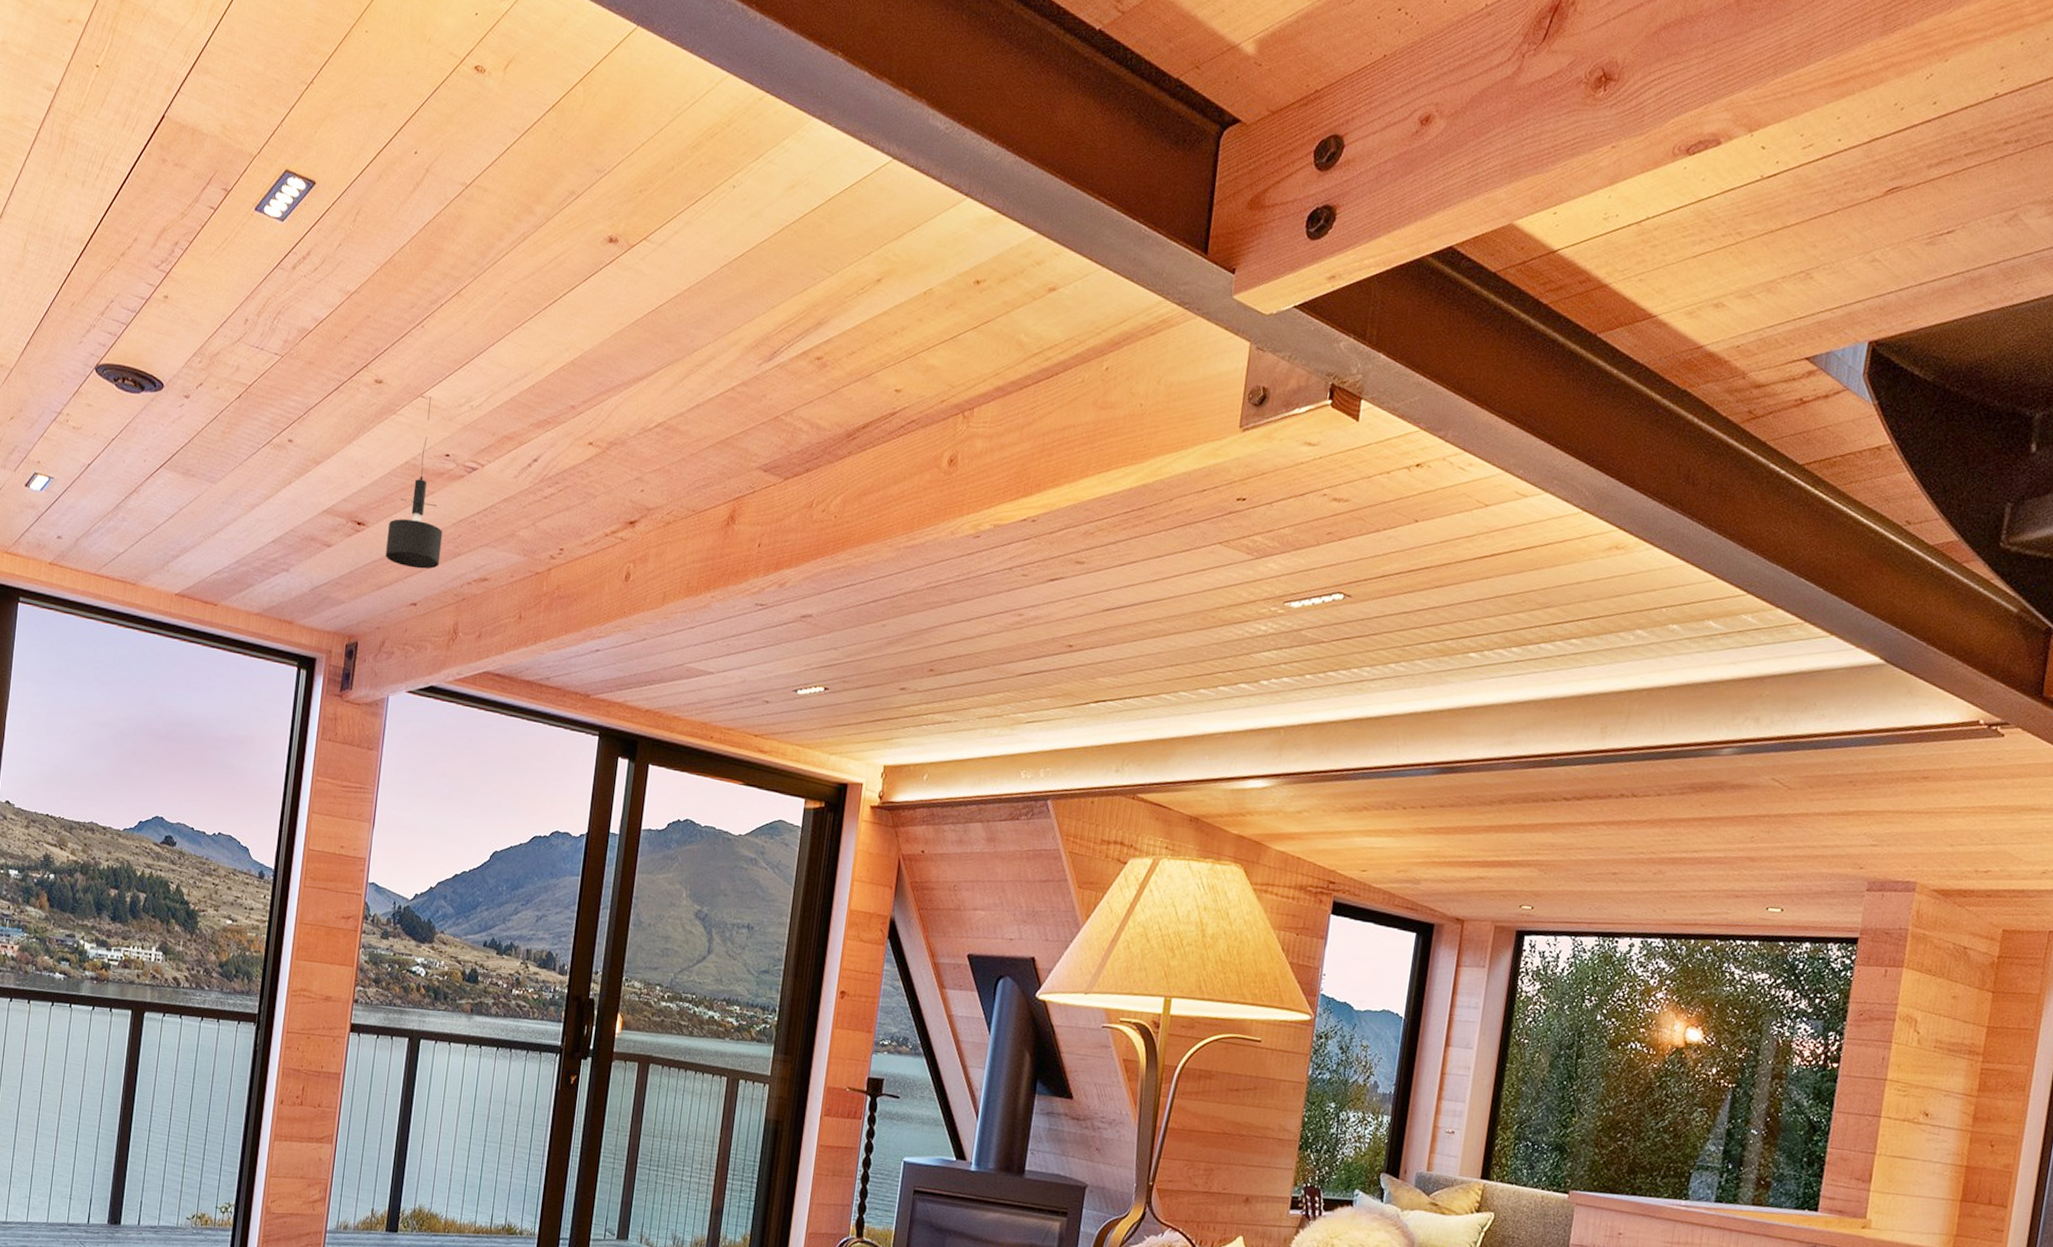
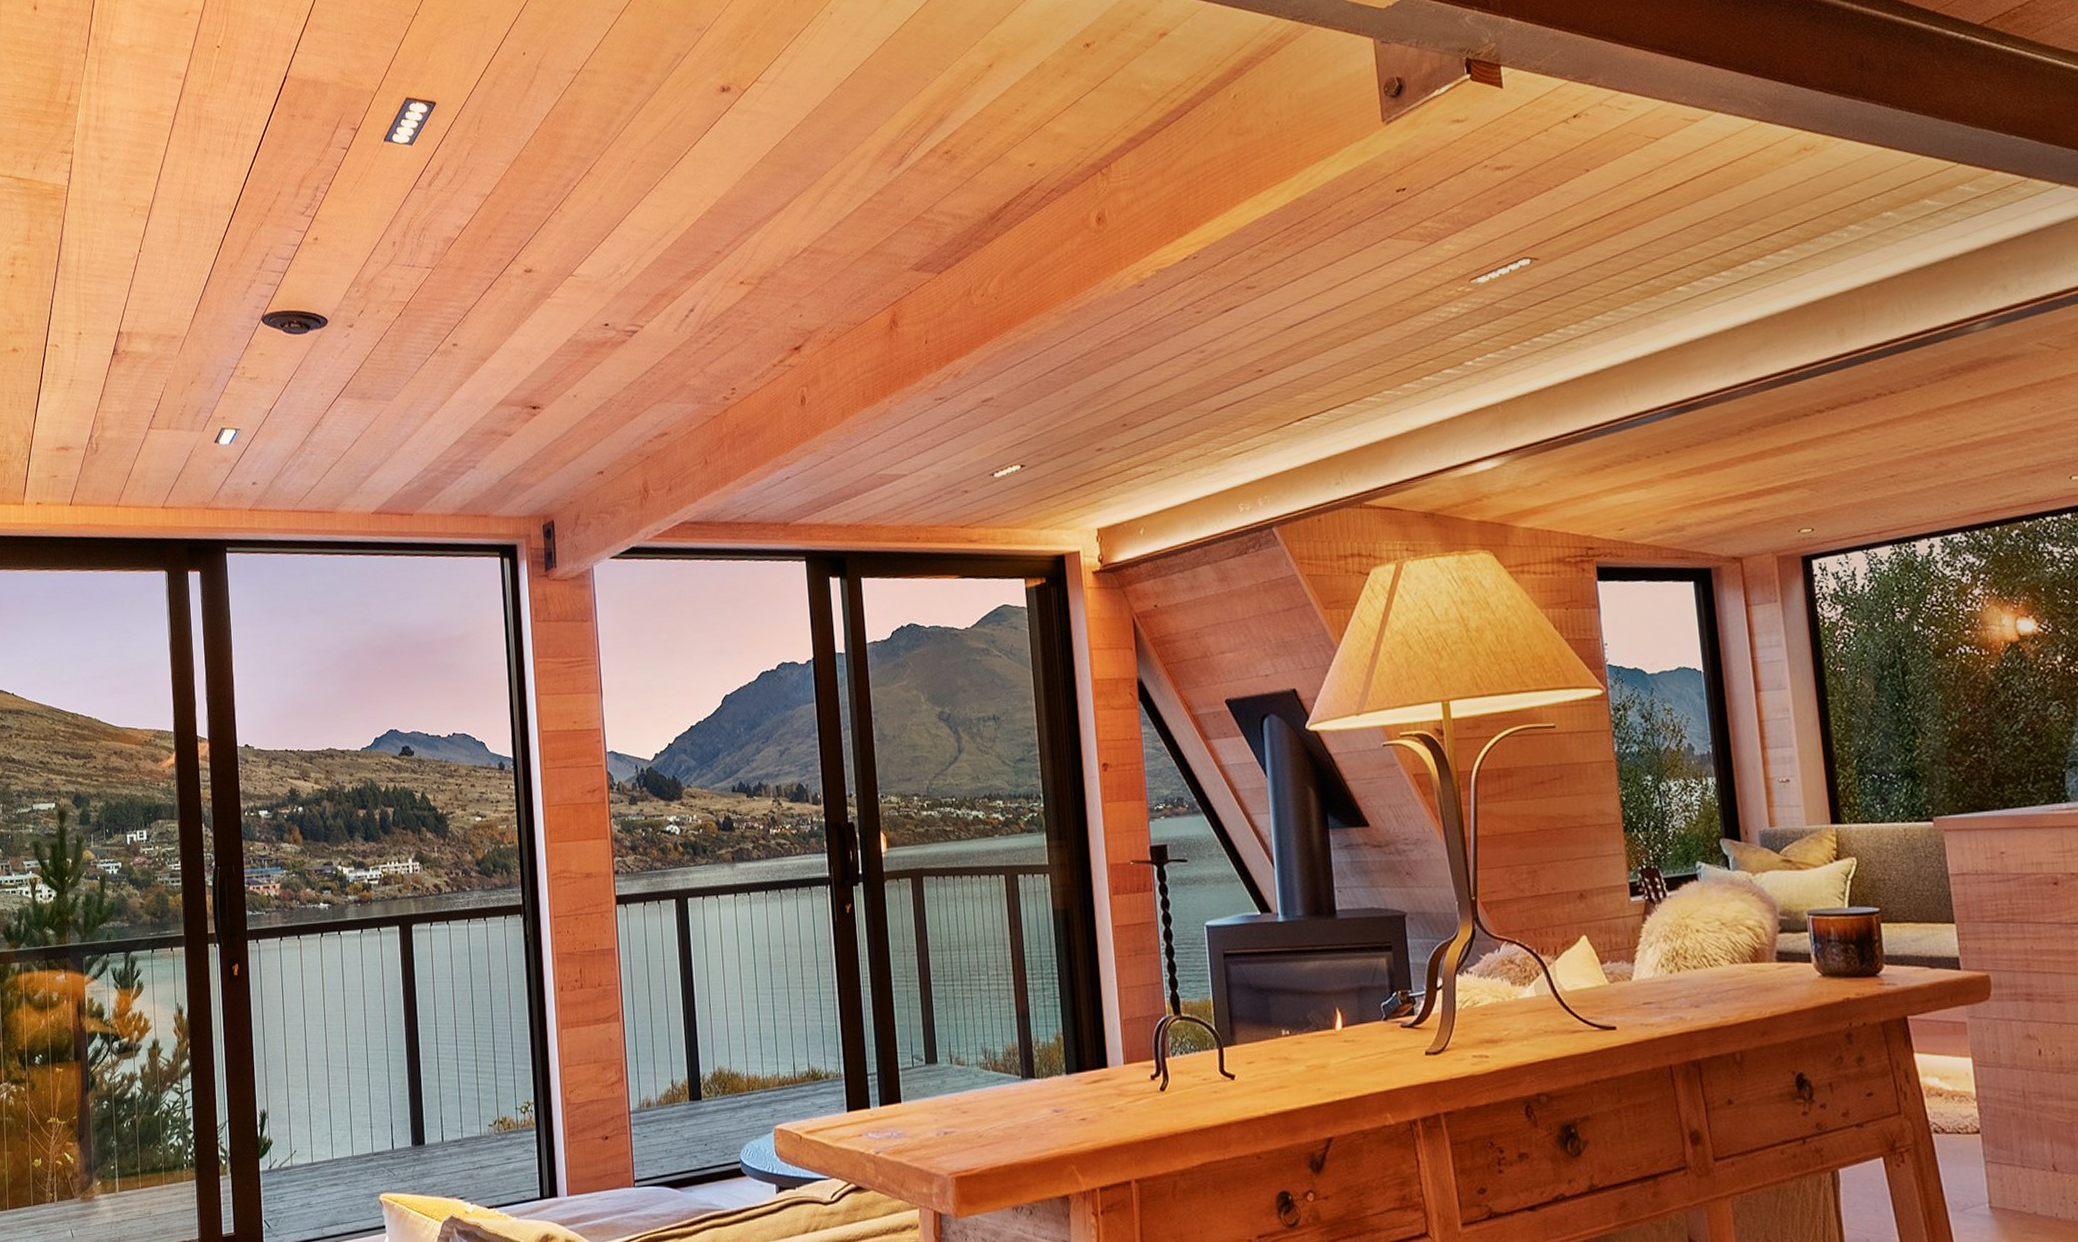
pendant light: present [385,397,443,569] -> none [563,274,618,439]

